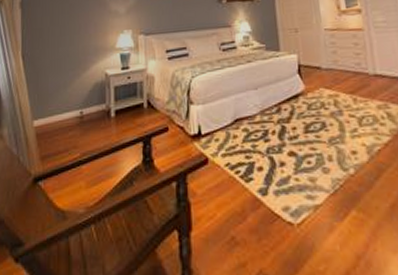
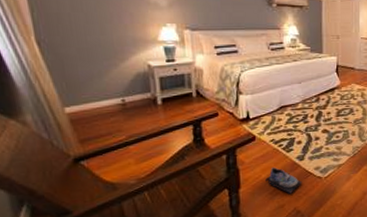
shoe: none [221,202,268,246] -> present [265,166,302,194]

